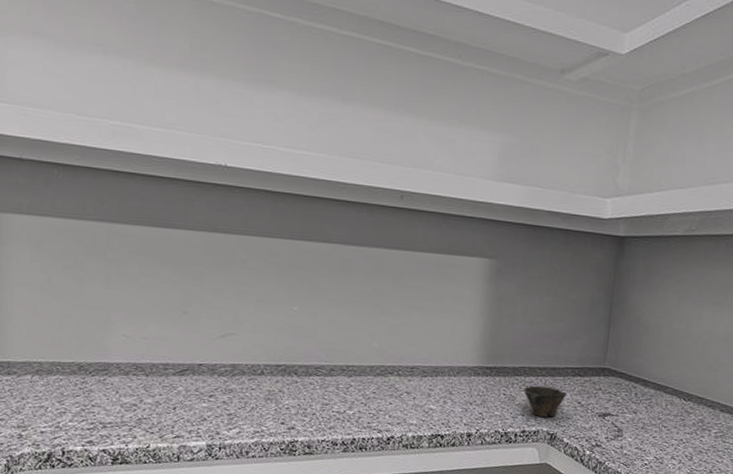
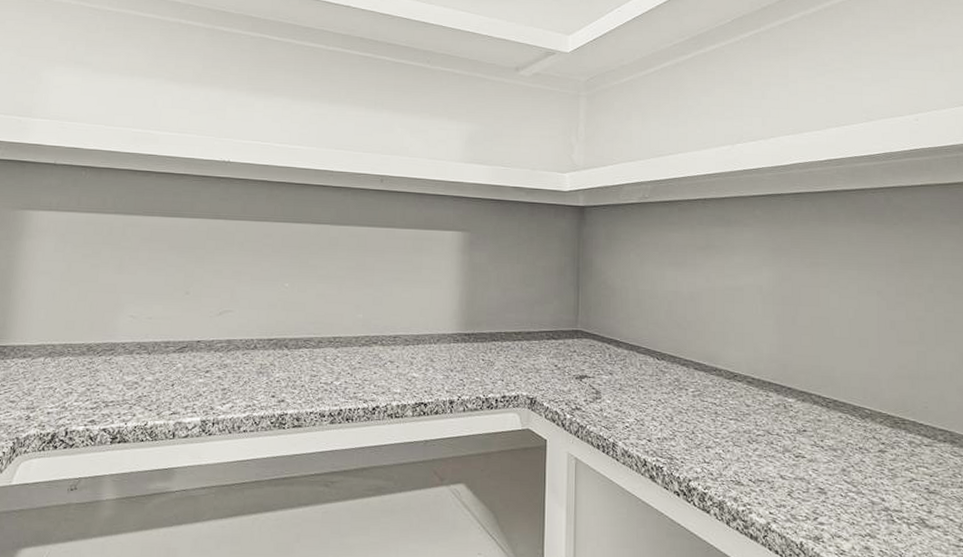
cup: present [523,385,568,418] -> none [501,350,544,382]

